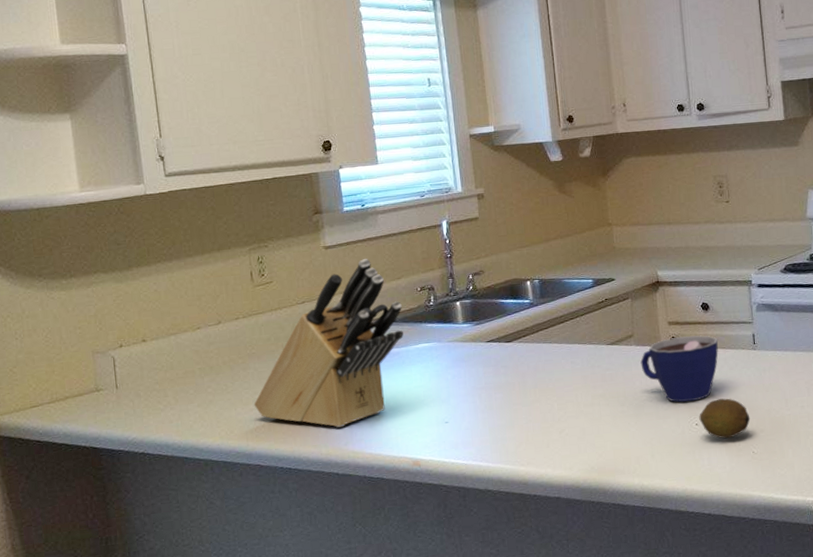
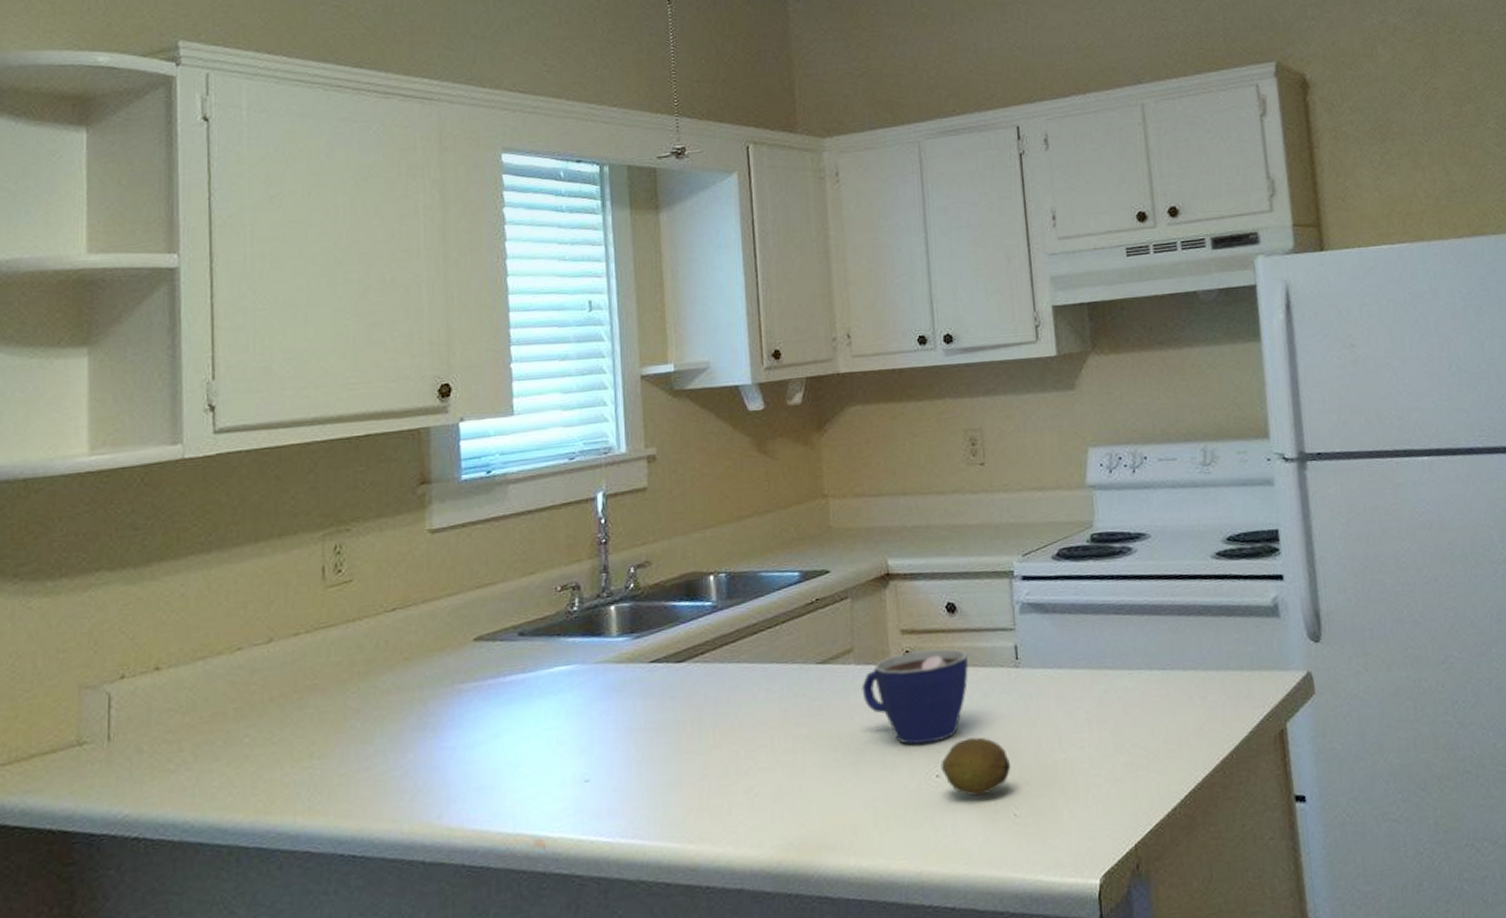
knife block: present [253,259,403,427] -> none [309,546,534,792]

